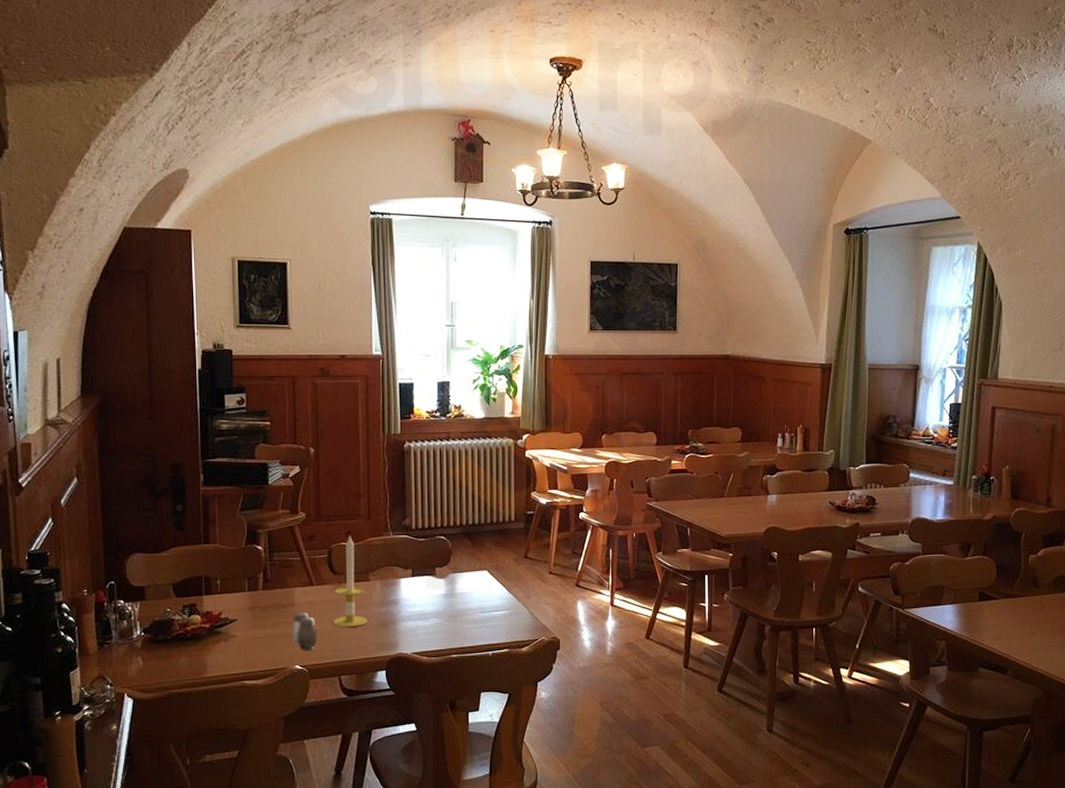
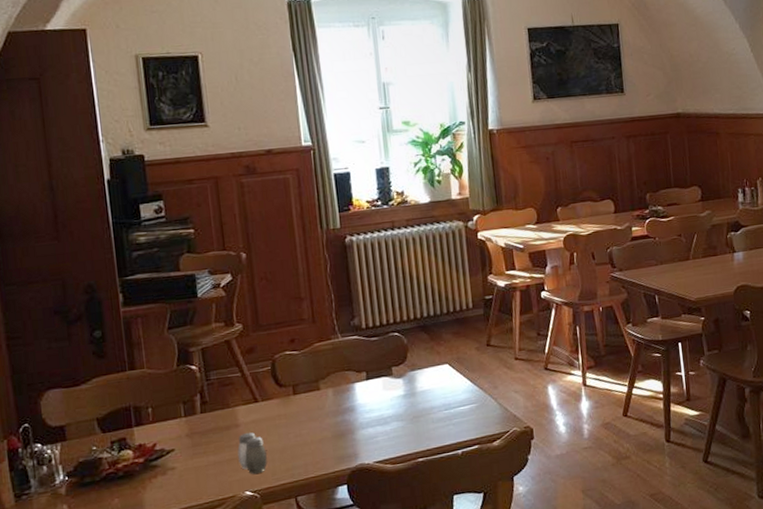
candle: present [333,535,367,628] -> none [282,342,322,444]

